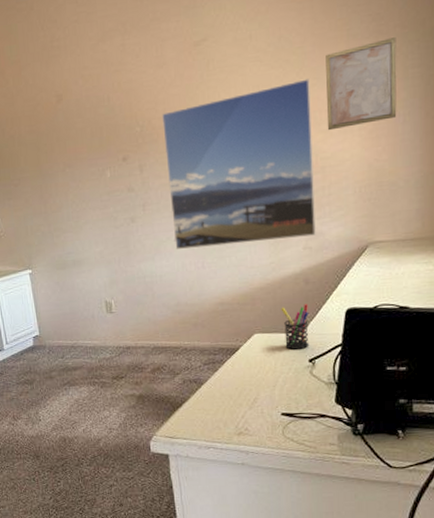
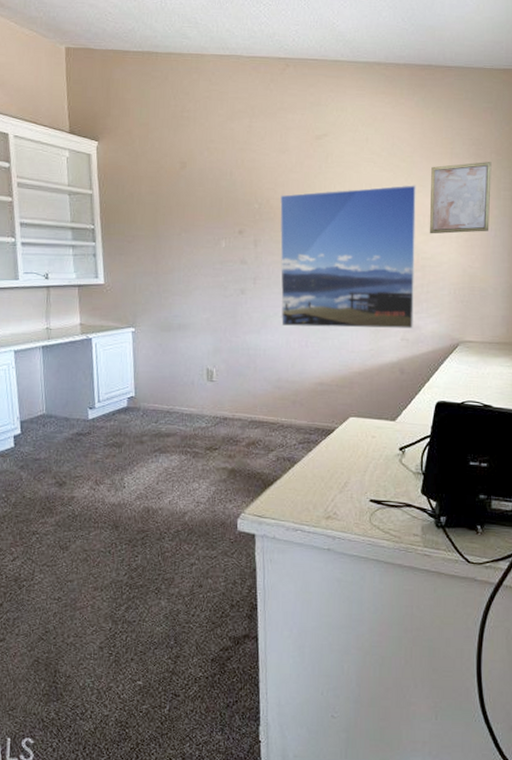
pen holder: present [281,304,309,350] -> none [377,393,402,437]

